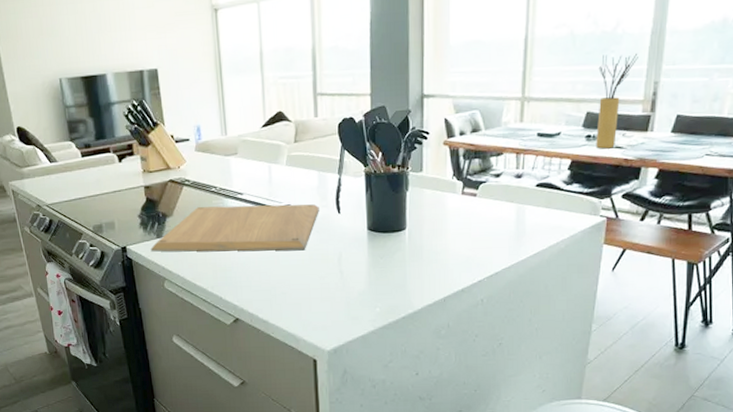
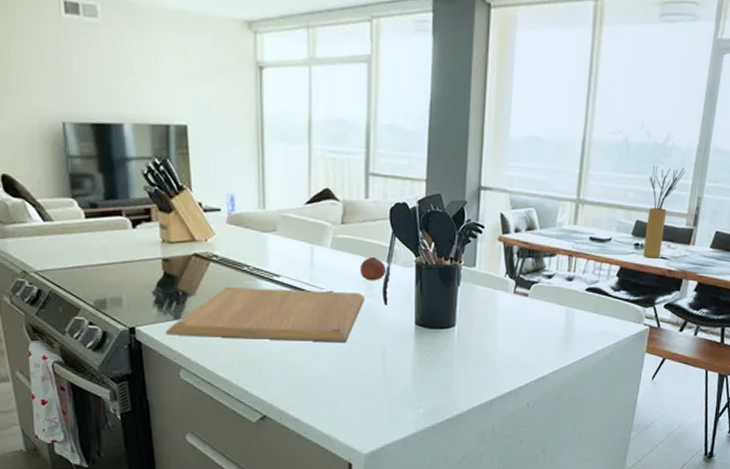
fruit: none [313,169,338,193] -> present [359,256,387,281]

